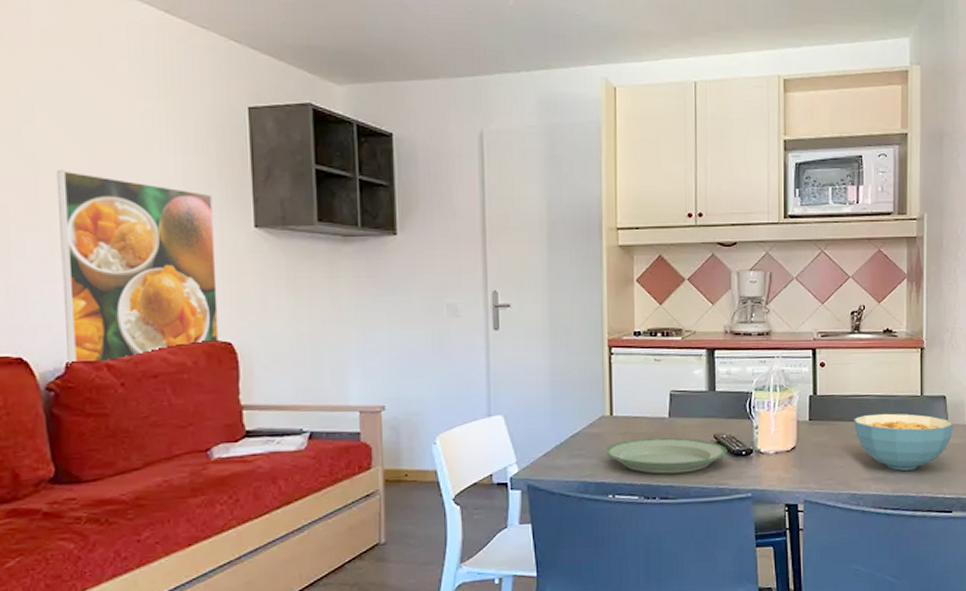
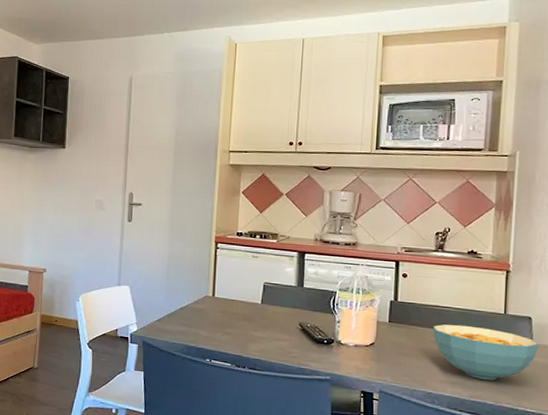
plate: present [604,437,727,474] -> none [205,317,311,351]

